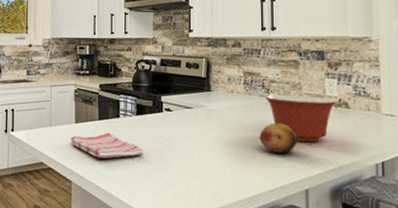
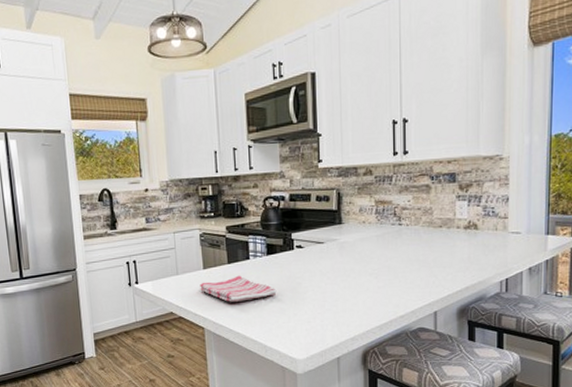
fruit: present [259,122,298,154] -> none [391,250,428,280]
mixing bowl: present [264,95,337,143] -> none [396,220,467,267]

